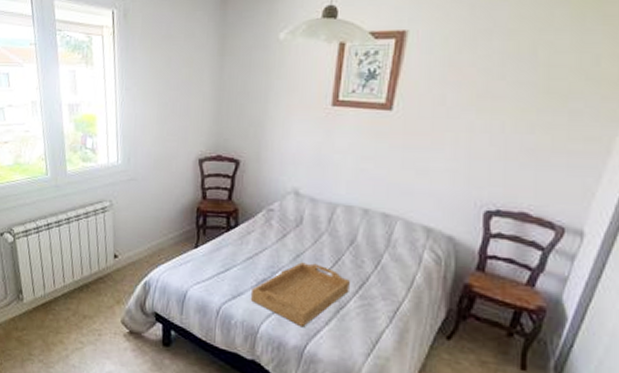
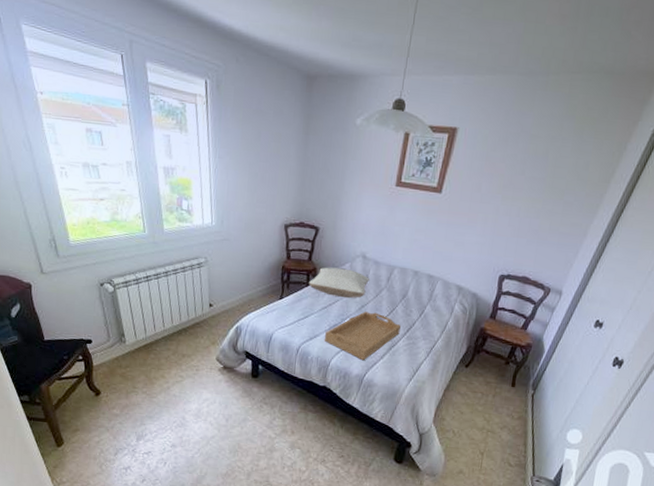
pillow: none [228,207,305,246] -> present [308,267,370,299]

